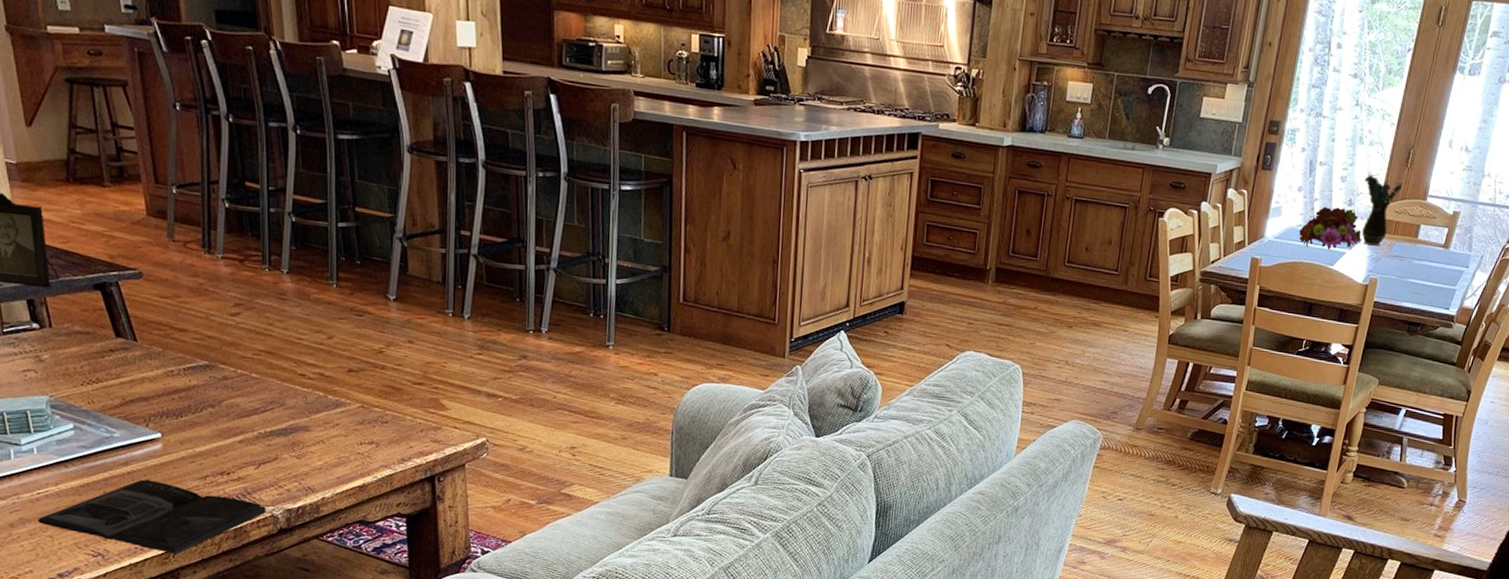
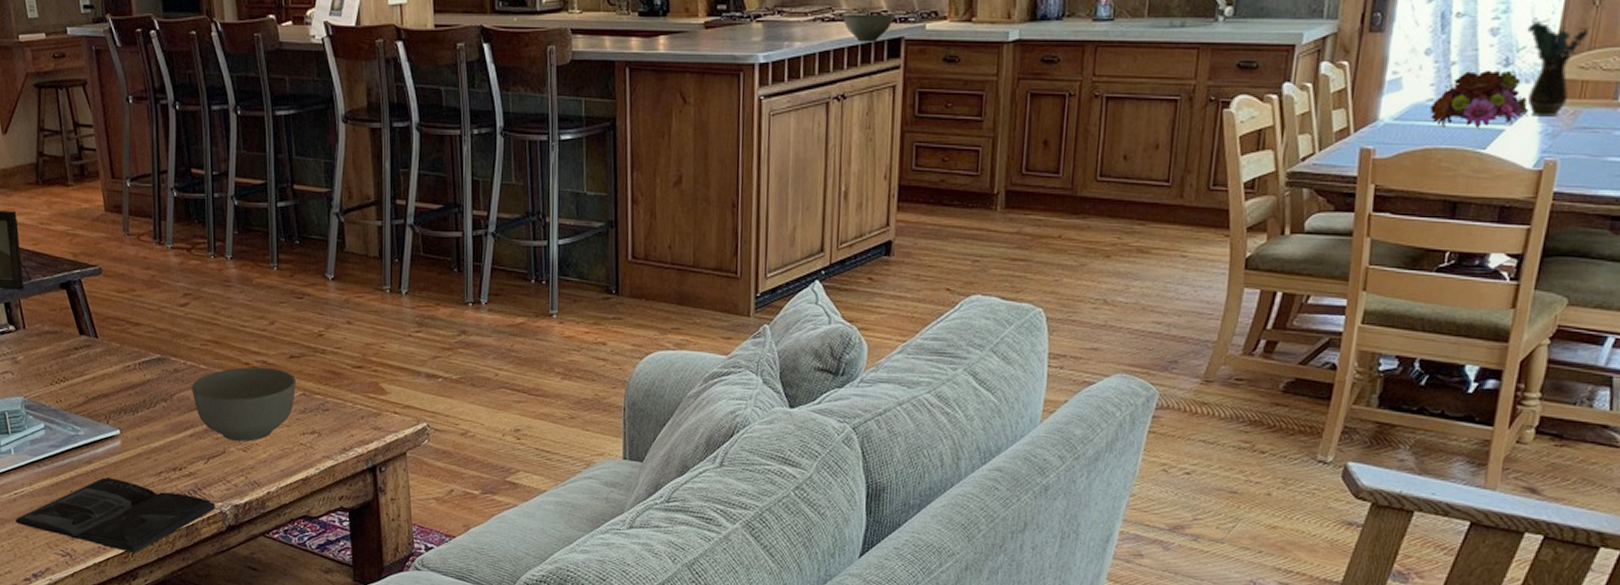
bowl: none [241,378,354,449] -> present [191,367,296,441]
bowl: none [872,107,914,135] -> present [843,14,894,43]

